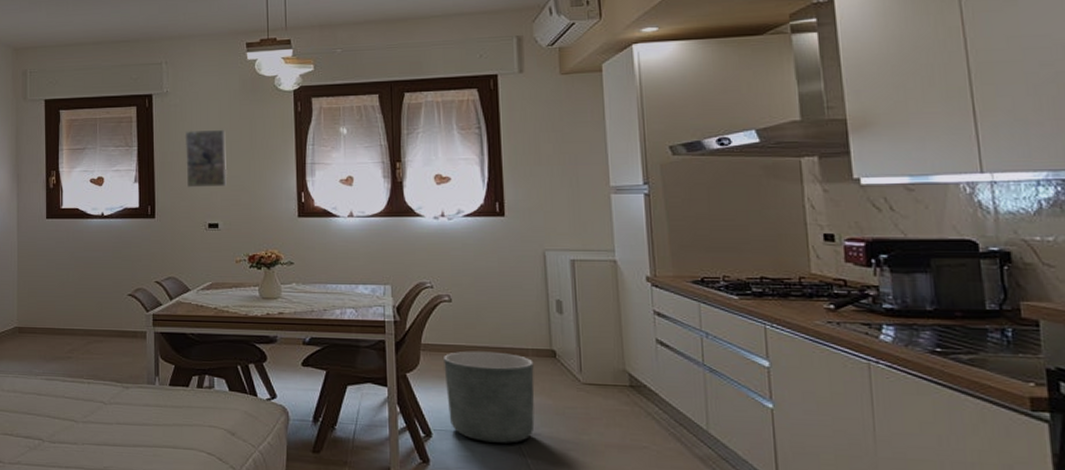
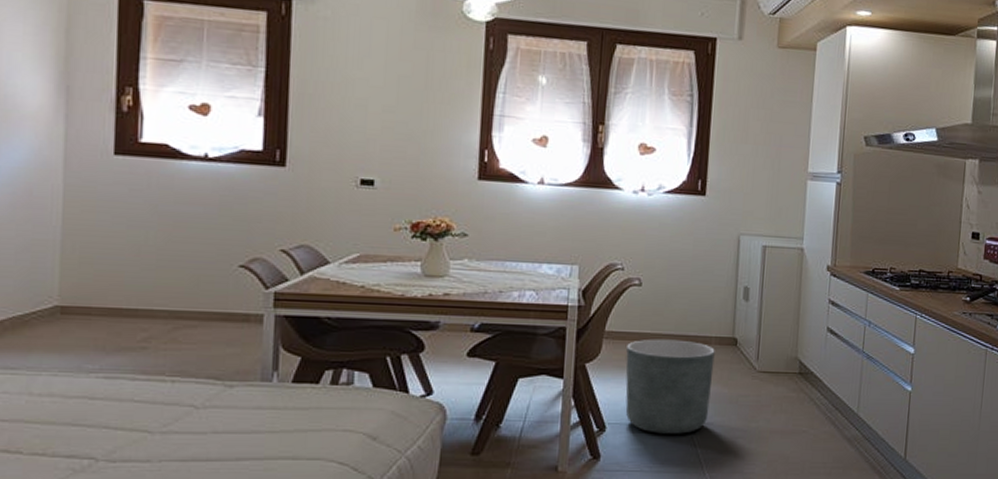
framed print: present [184,129,228,188] -> none [333,54,393,134]

